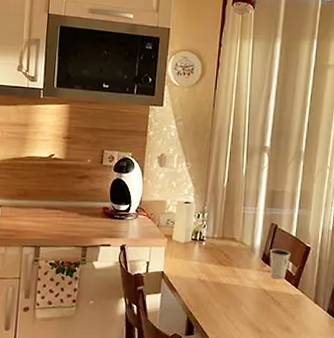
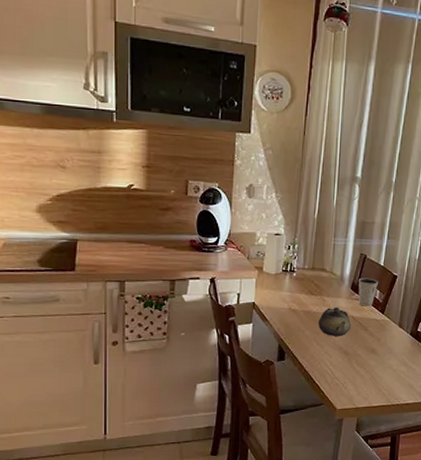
teapot: none [228,279,264,311] -> present [318,307,352,336]

